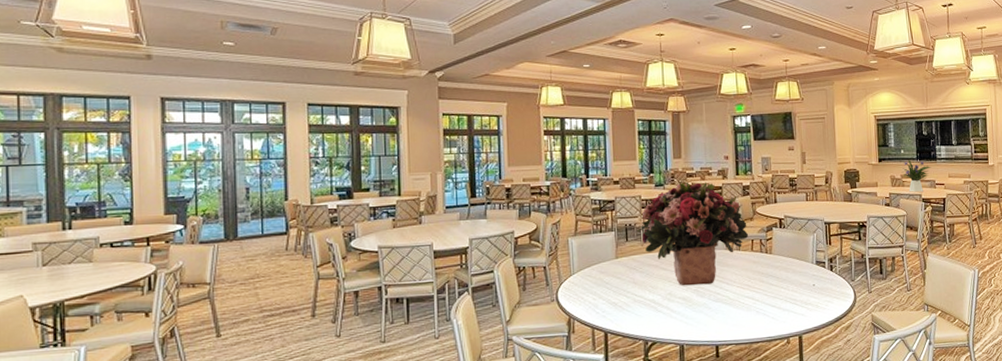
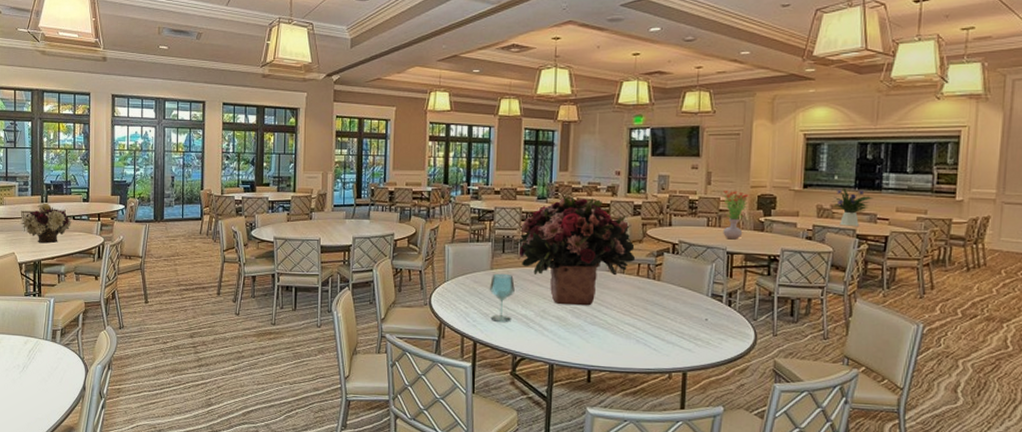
flower arrangement: none [32,229,109,280] -> present [21,203,72,244]
wine glass: none [615,261,641,310] -> present [489,273,515,322]
flower arrangement: none [814,167,837,211] -> present [721,190,749,240]

